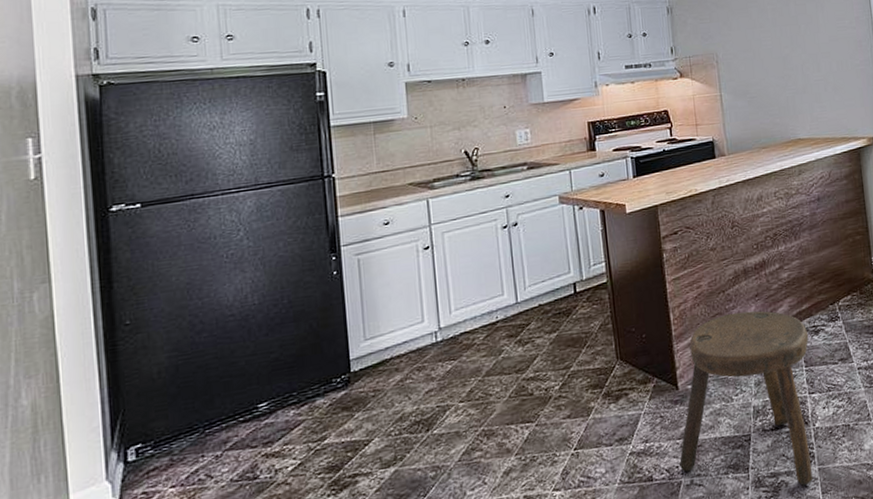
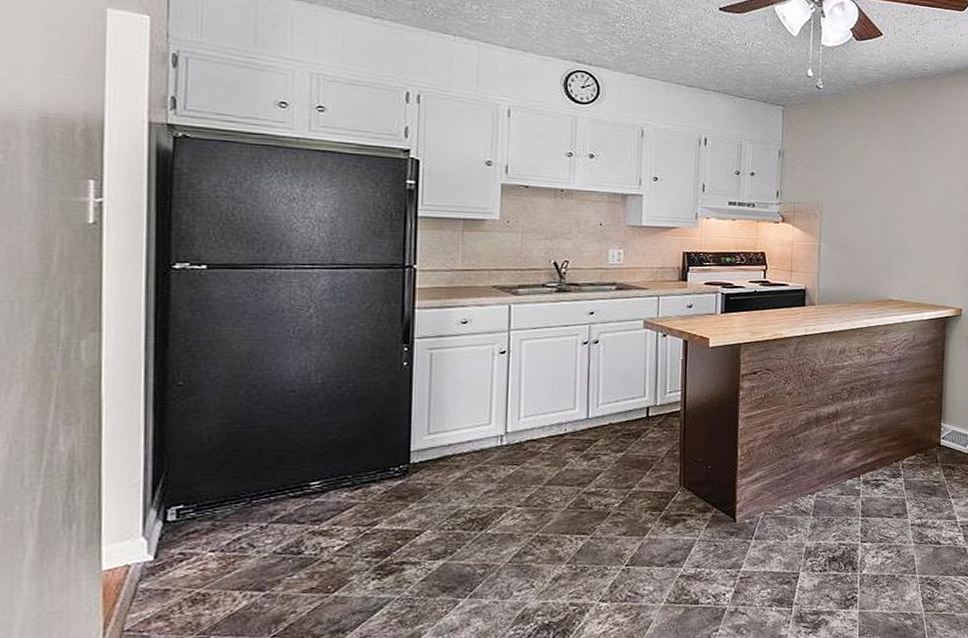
stool: present [679,311,812,486] -> none [727,457,869,626]

